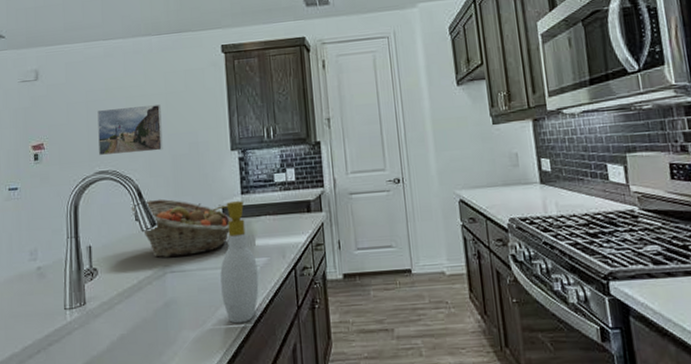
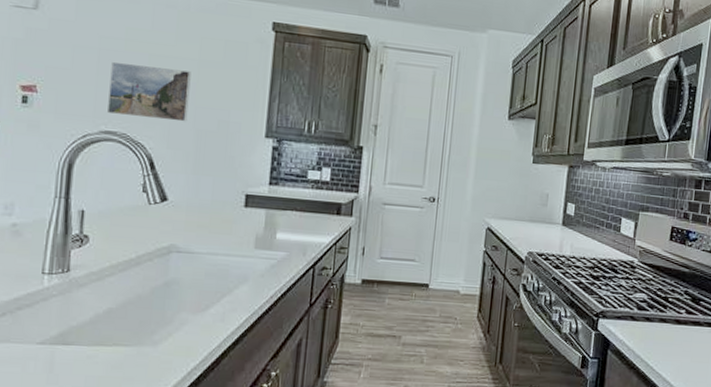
fruit basket: present [131,199,233,258] -> none [139,172,255,238]
soap bottle: present [213,200,259,324] -> none [230,190,275,313]

